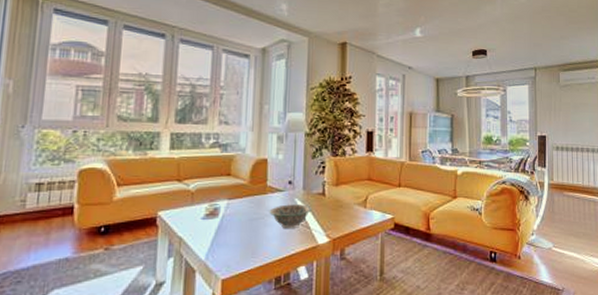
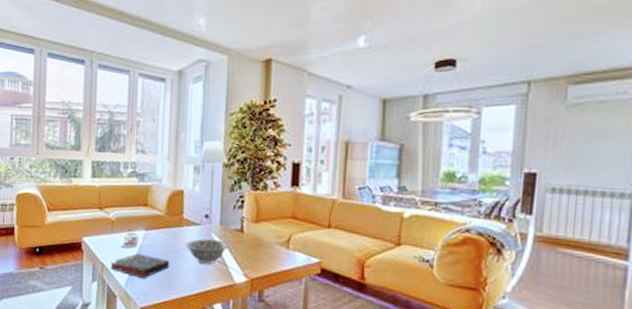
book: none [189,224,254,248] -> present [110,253,170,278]

